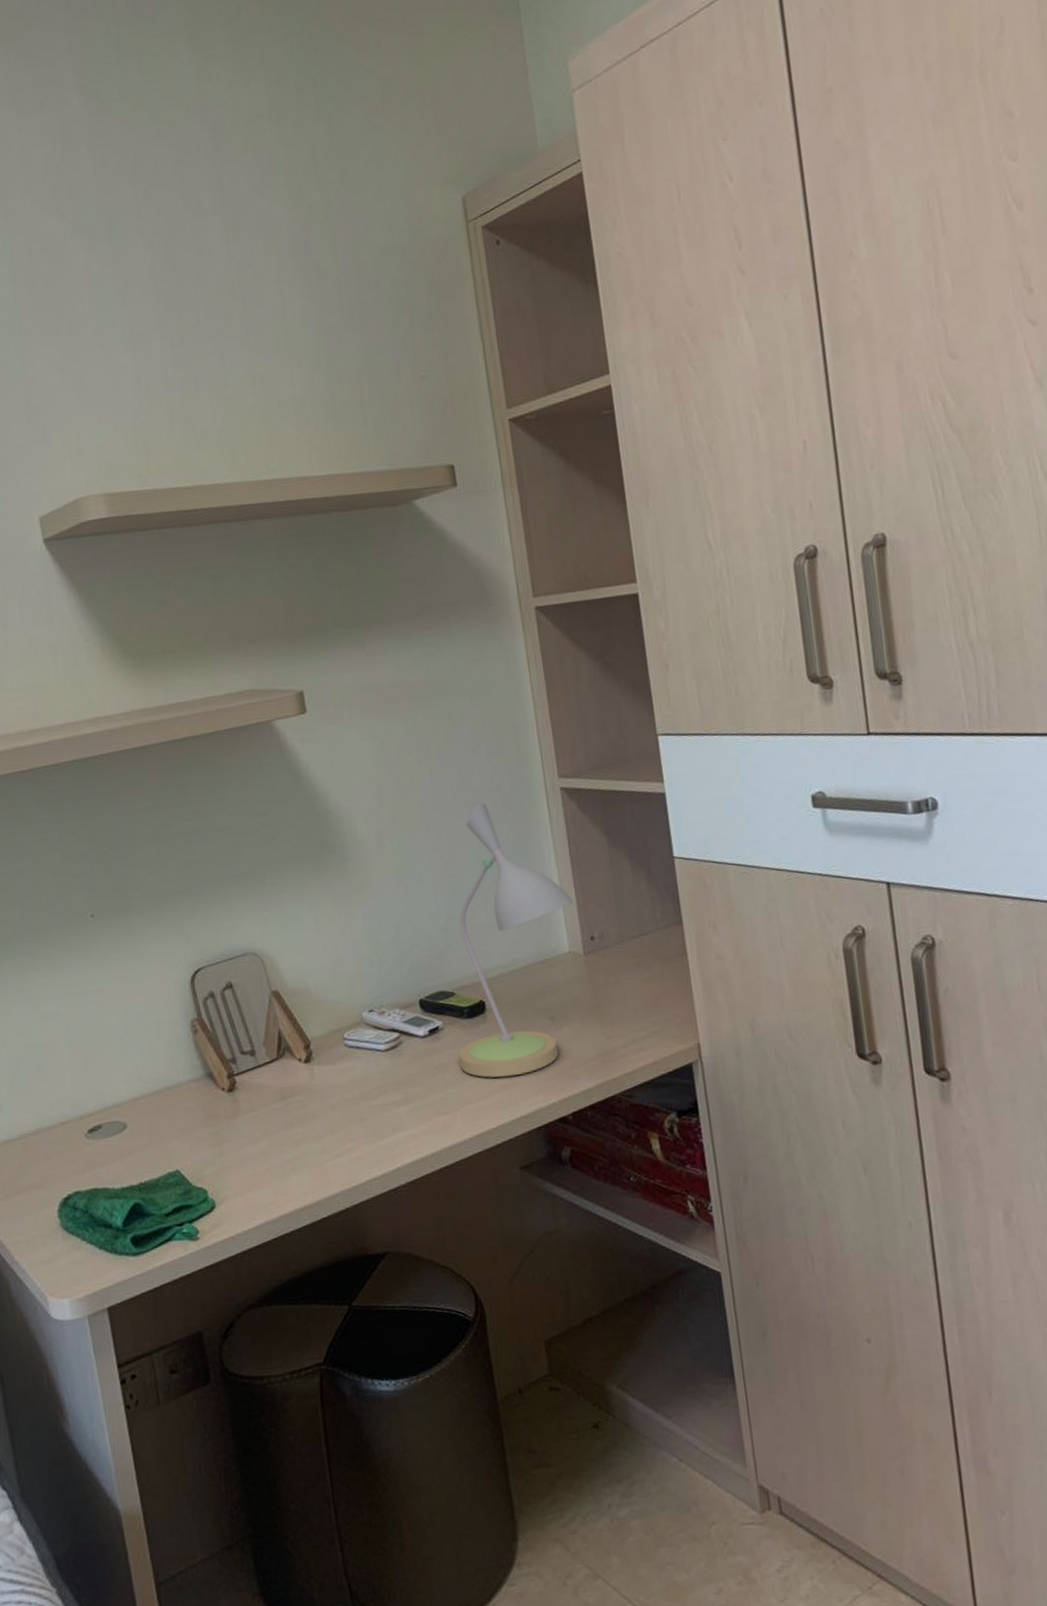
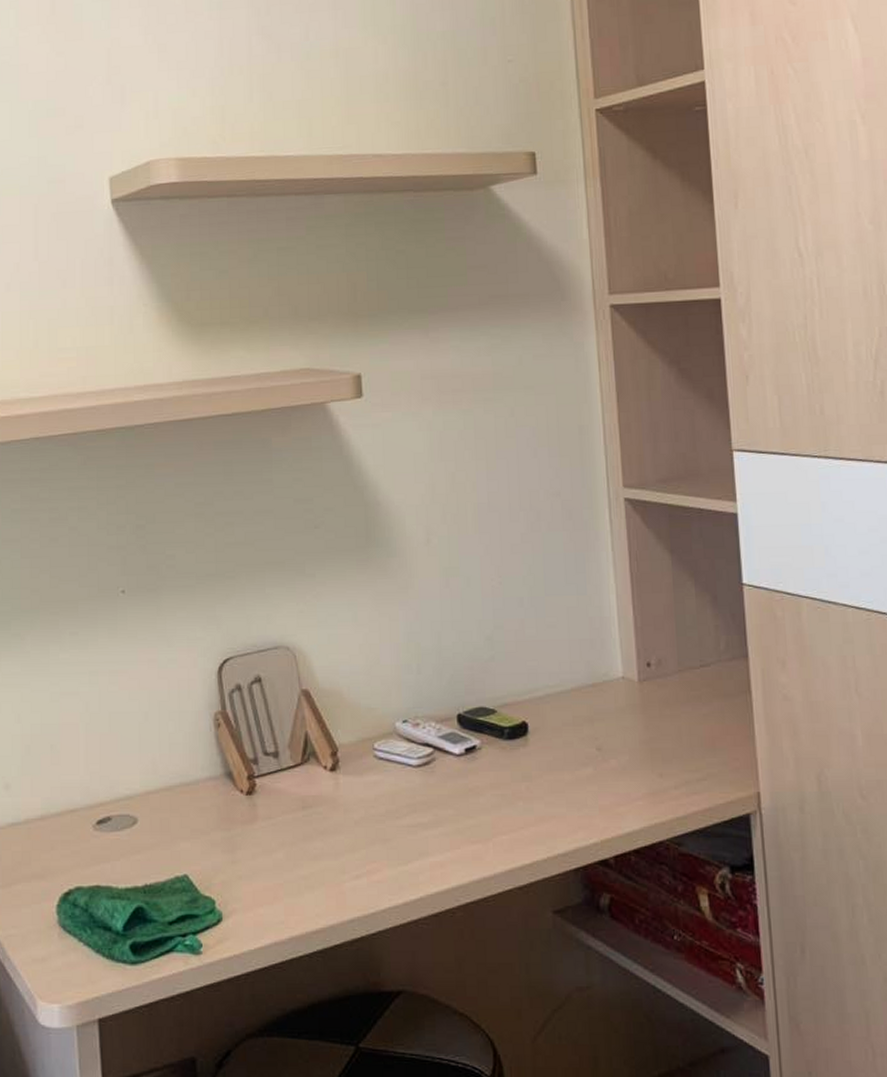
desk lamp: present [459,803,575,1078] -> none [495,508,632,809]

